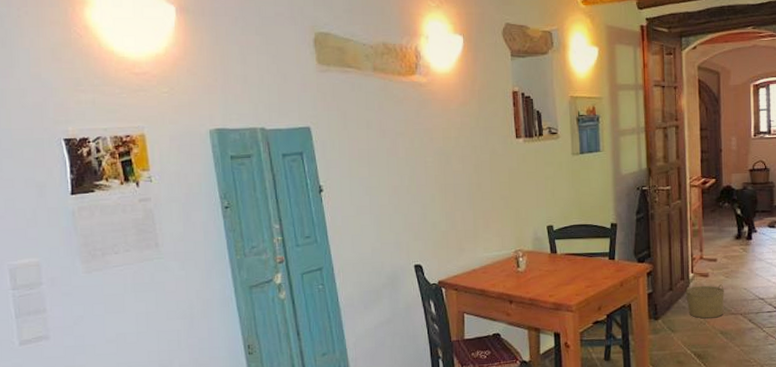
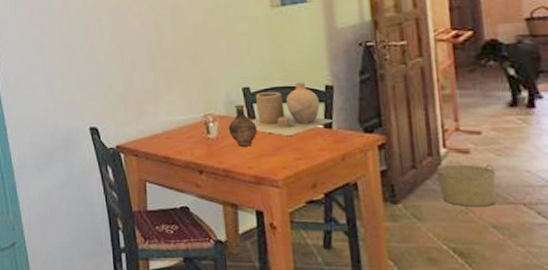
ceramic jug: none [534,241,558,278] -> present [228,105,258,147]
vase: none [553,221,617,268] -> present [251,82,336,137]

